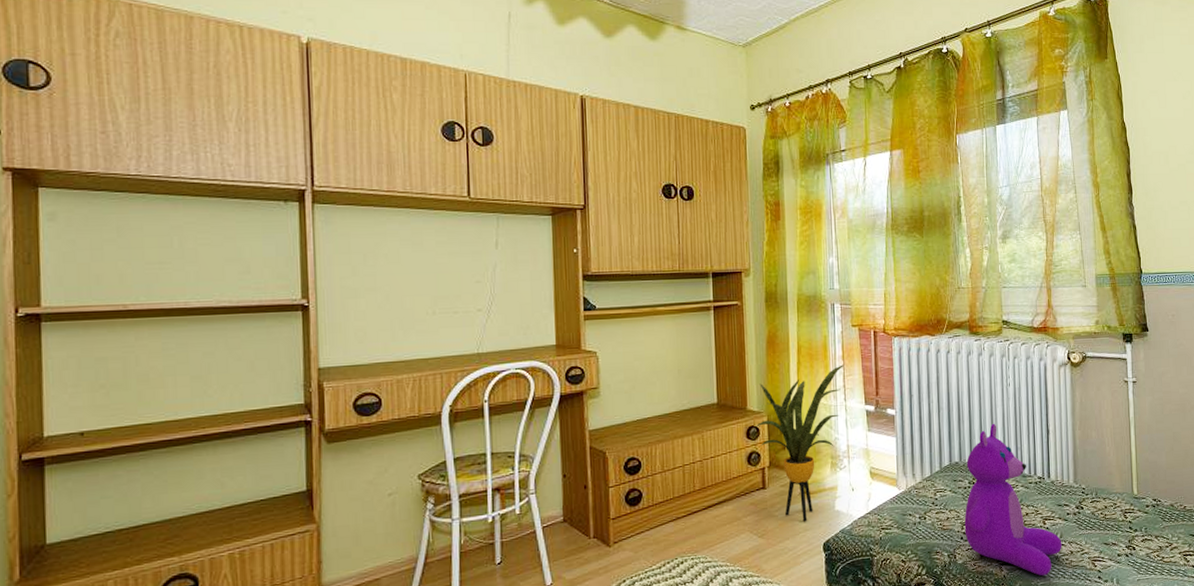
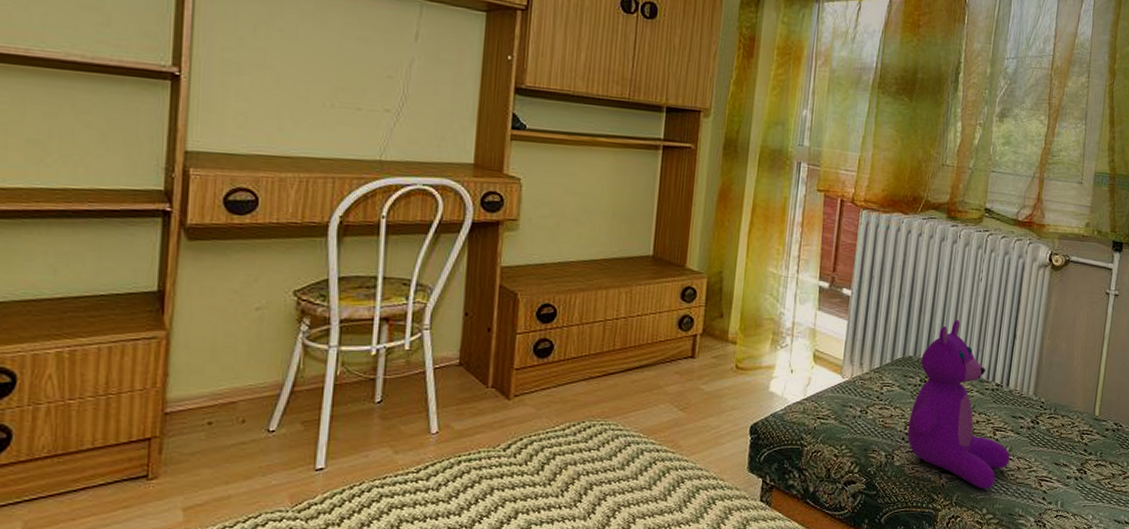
house plant: present [755,364,844,522] -> none [692,232,803,400]

